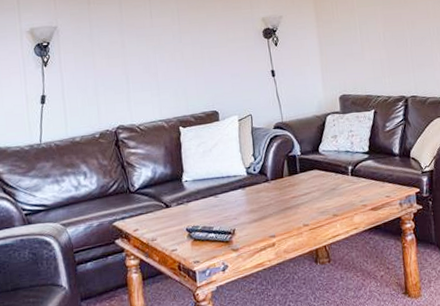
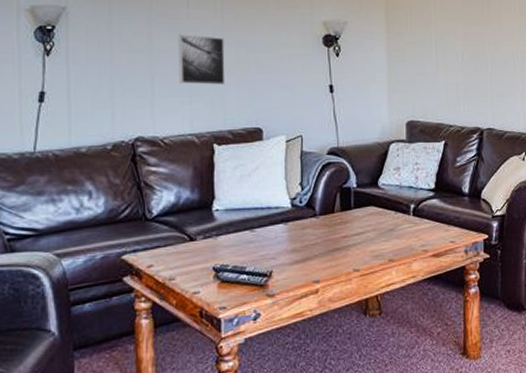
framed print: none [144,39,186,80] -> present [177,34,226,85]

